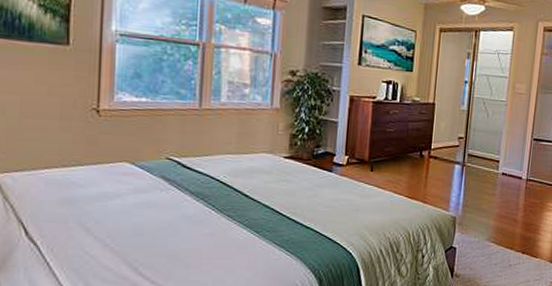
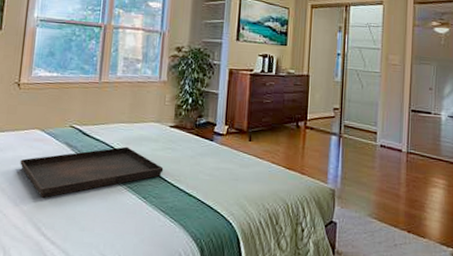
serving tray: none [107,179,278,236] -> present [20,146,164,198]

